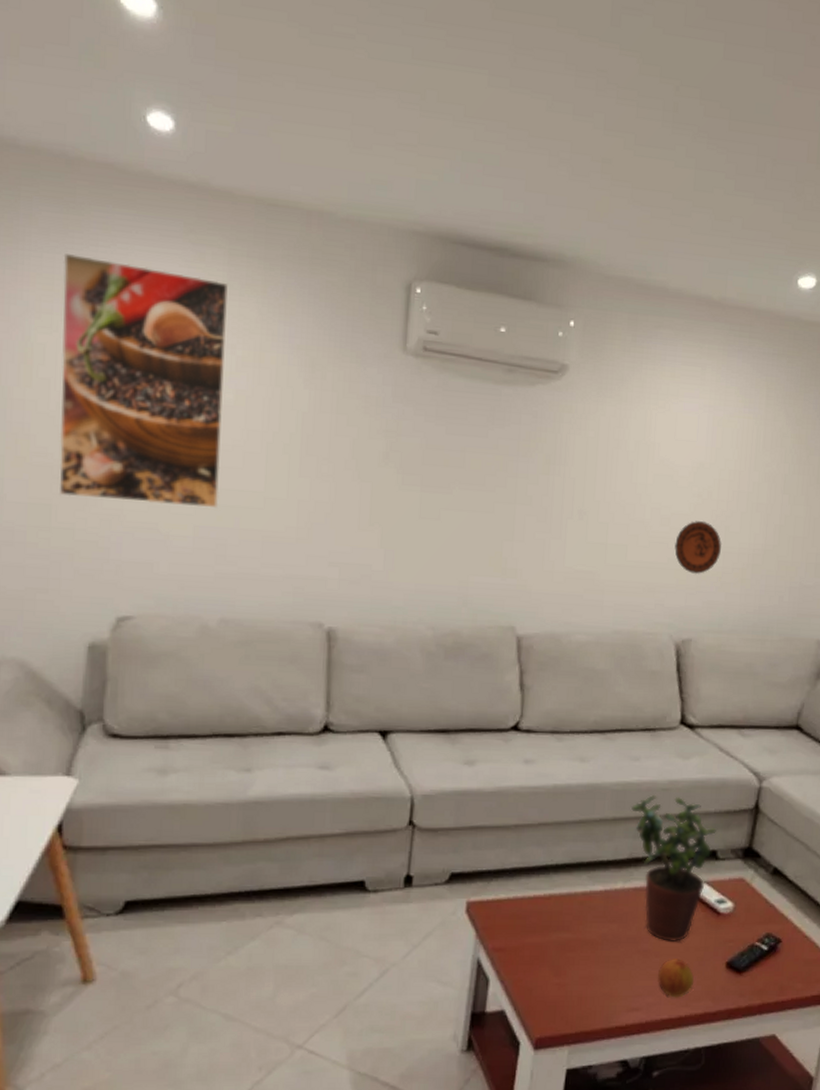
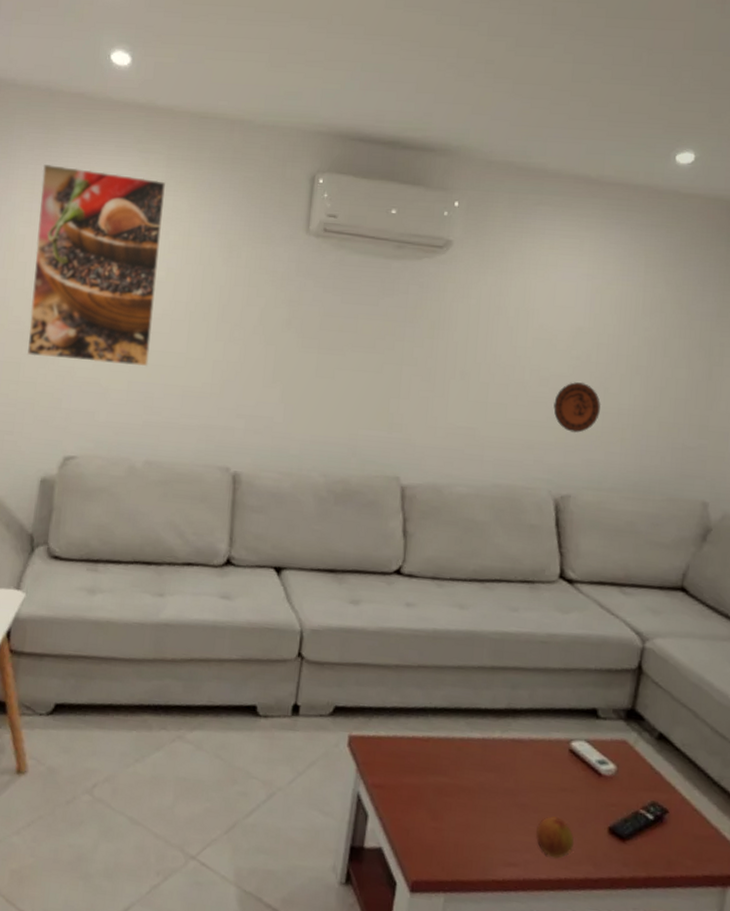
potted plant: present [631,794,716,941] -> none [510,646,597,800]

